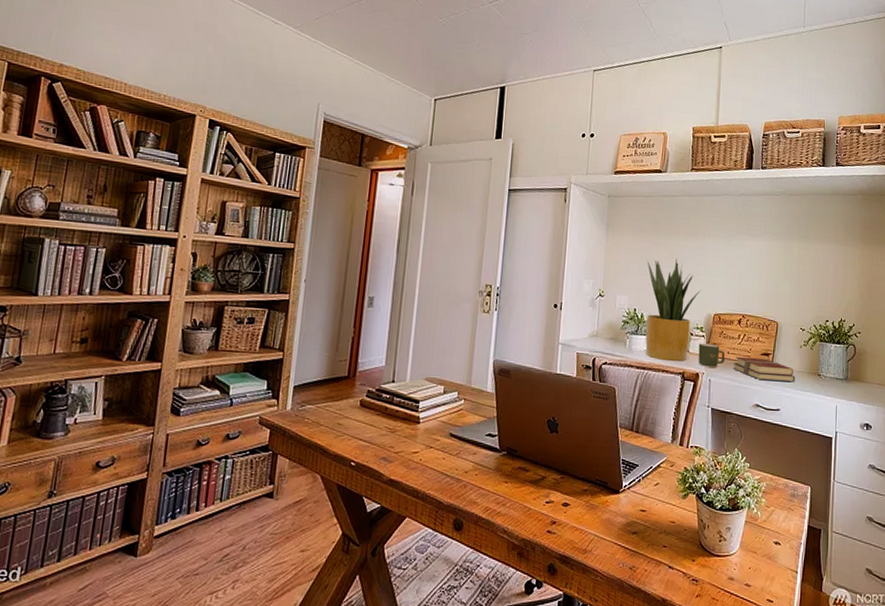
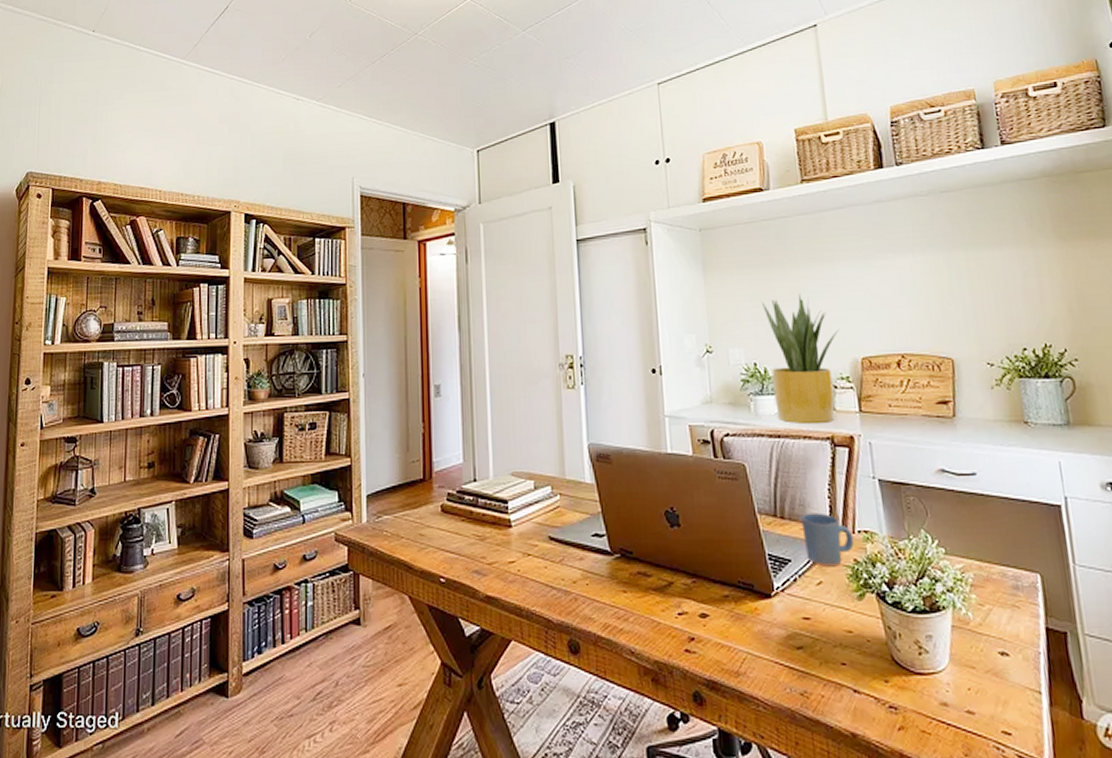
mug: none [650,429,687,472] -> present [801,512,854,567]
mug: present [698,343,725,369] -> none [847,397,886,428]
books: present [733,356,795,383] -> none [899,407,992,437]

